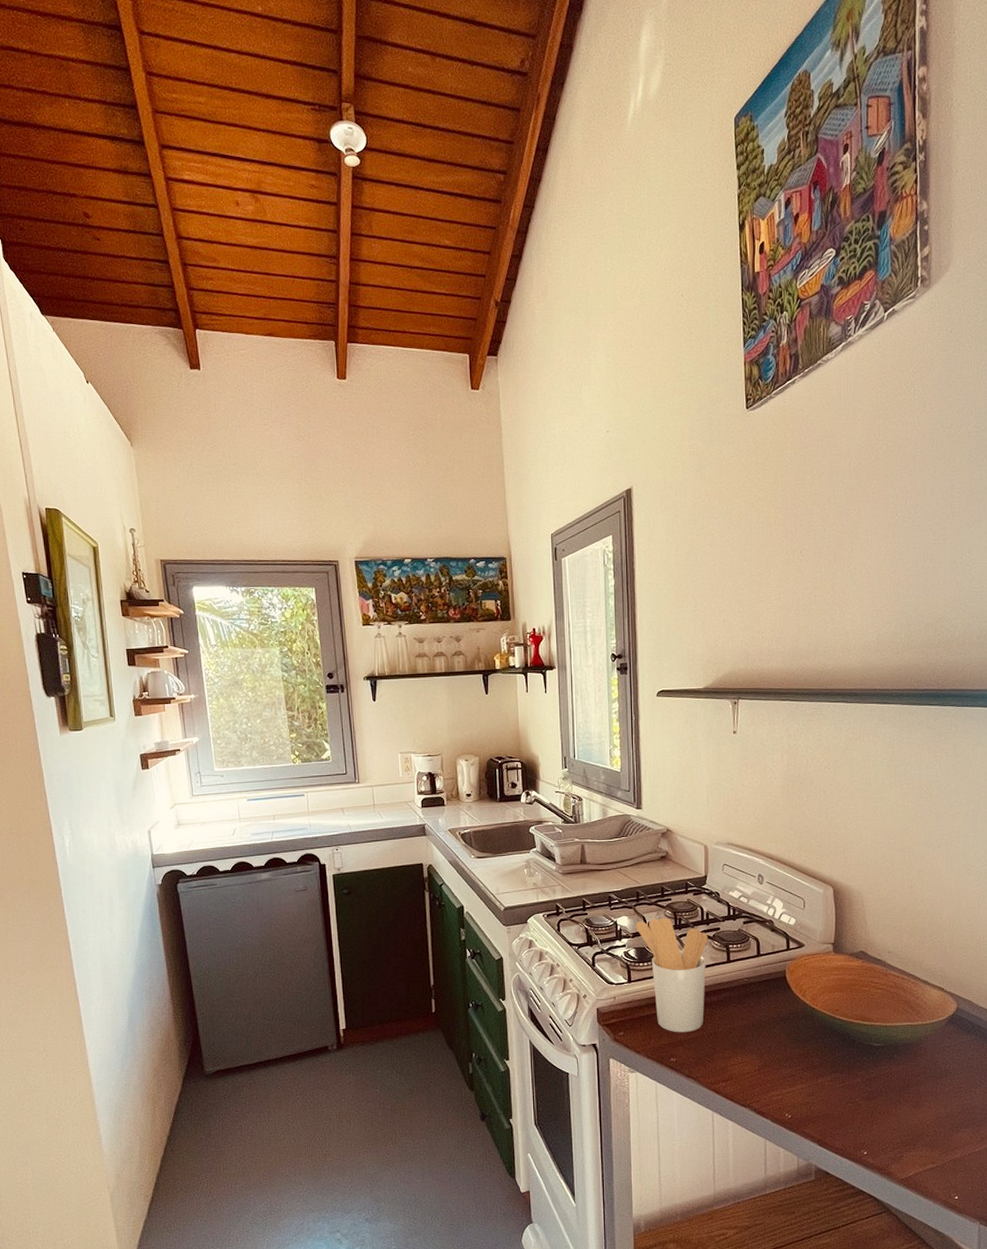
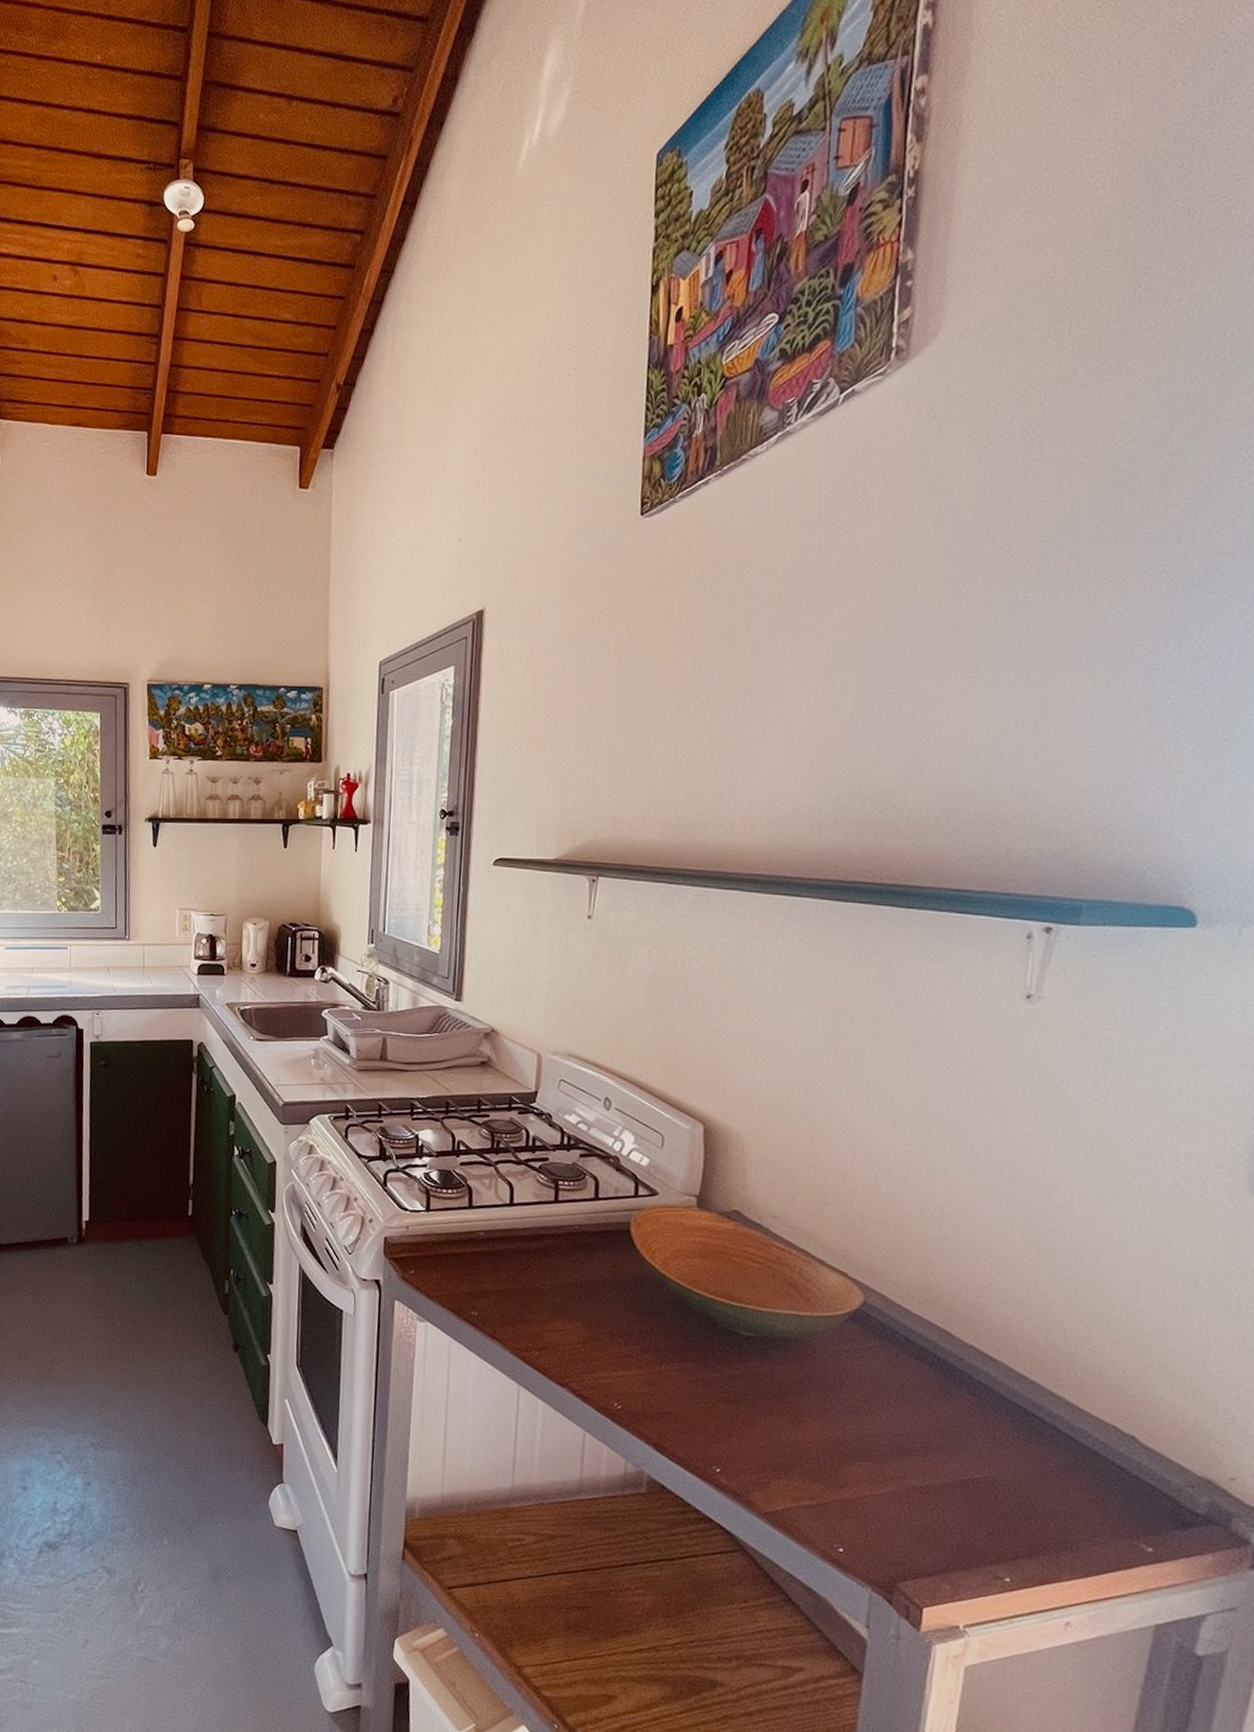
utensil holder: present [635,917,708,1033] -> none [441,1137,533,1283]

